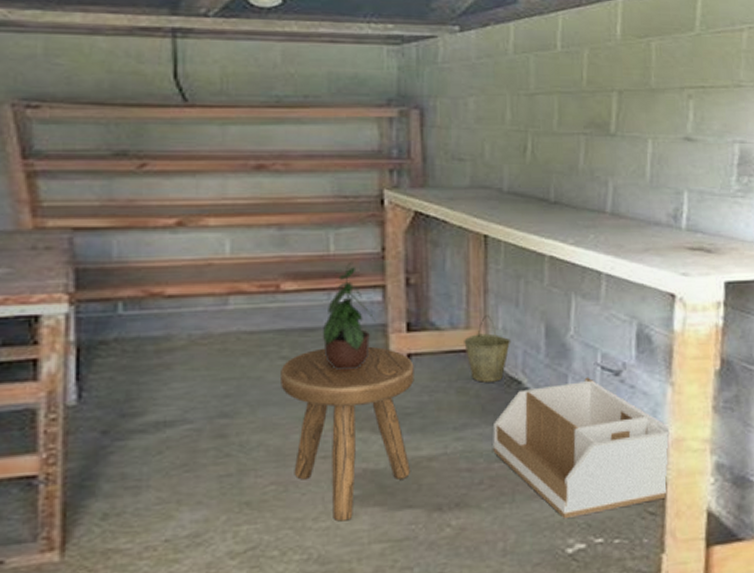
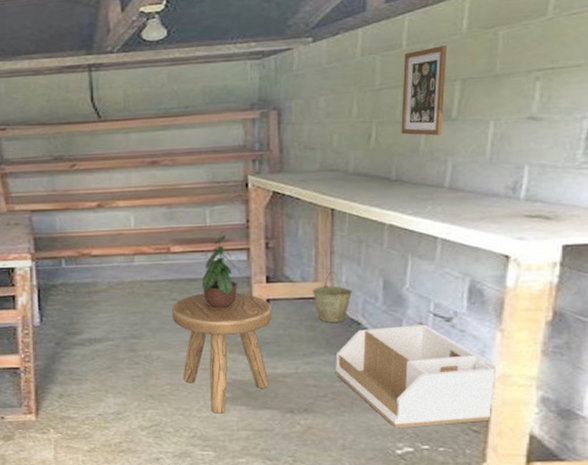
picture frame: none [558,51,603,152] -> present [401,45,447,136]

